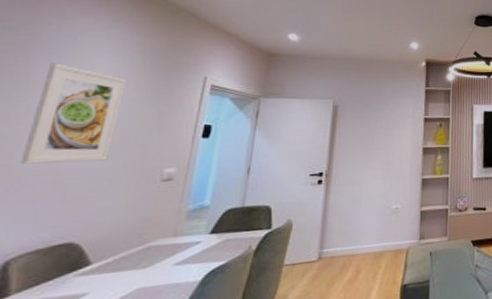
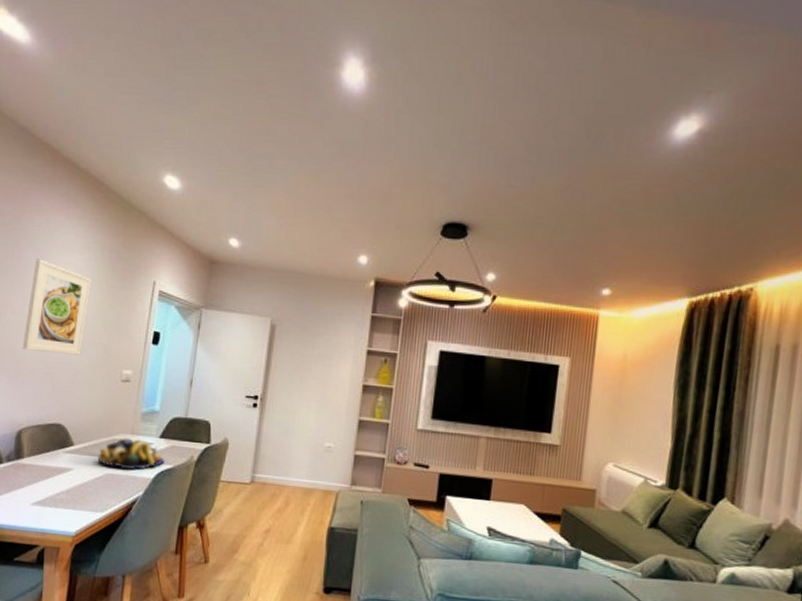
fruit bowl: none [125,239,216,280] -> present [97,438,165,470]

